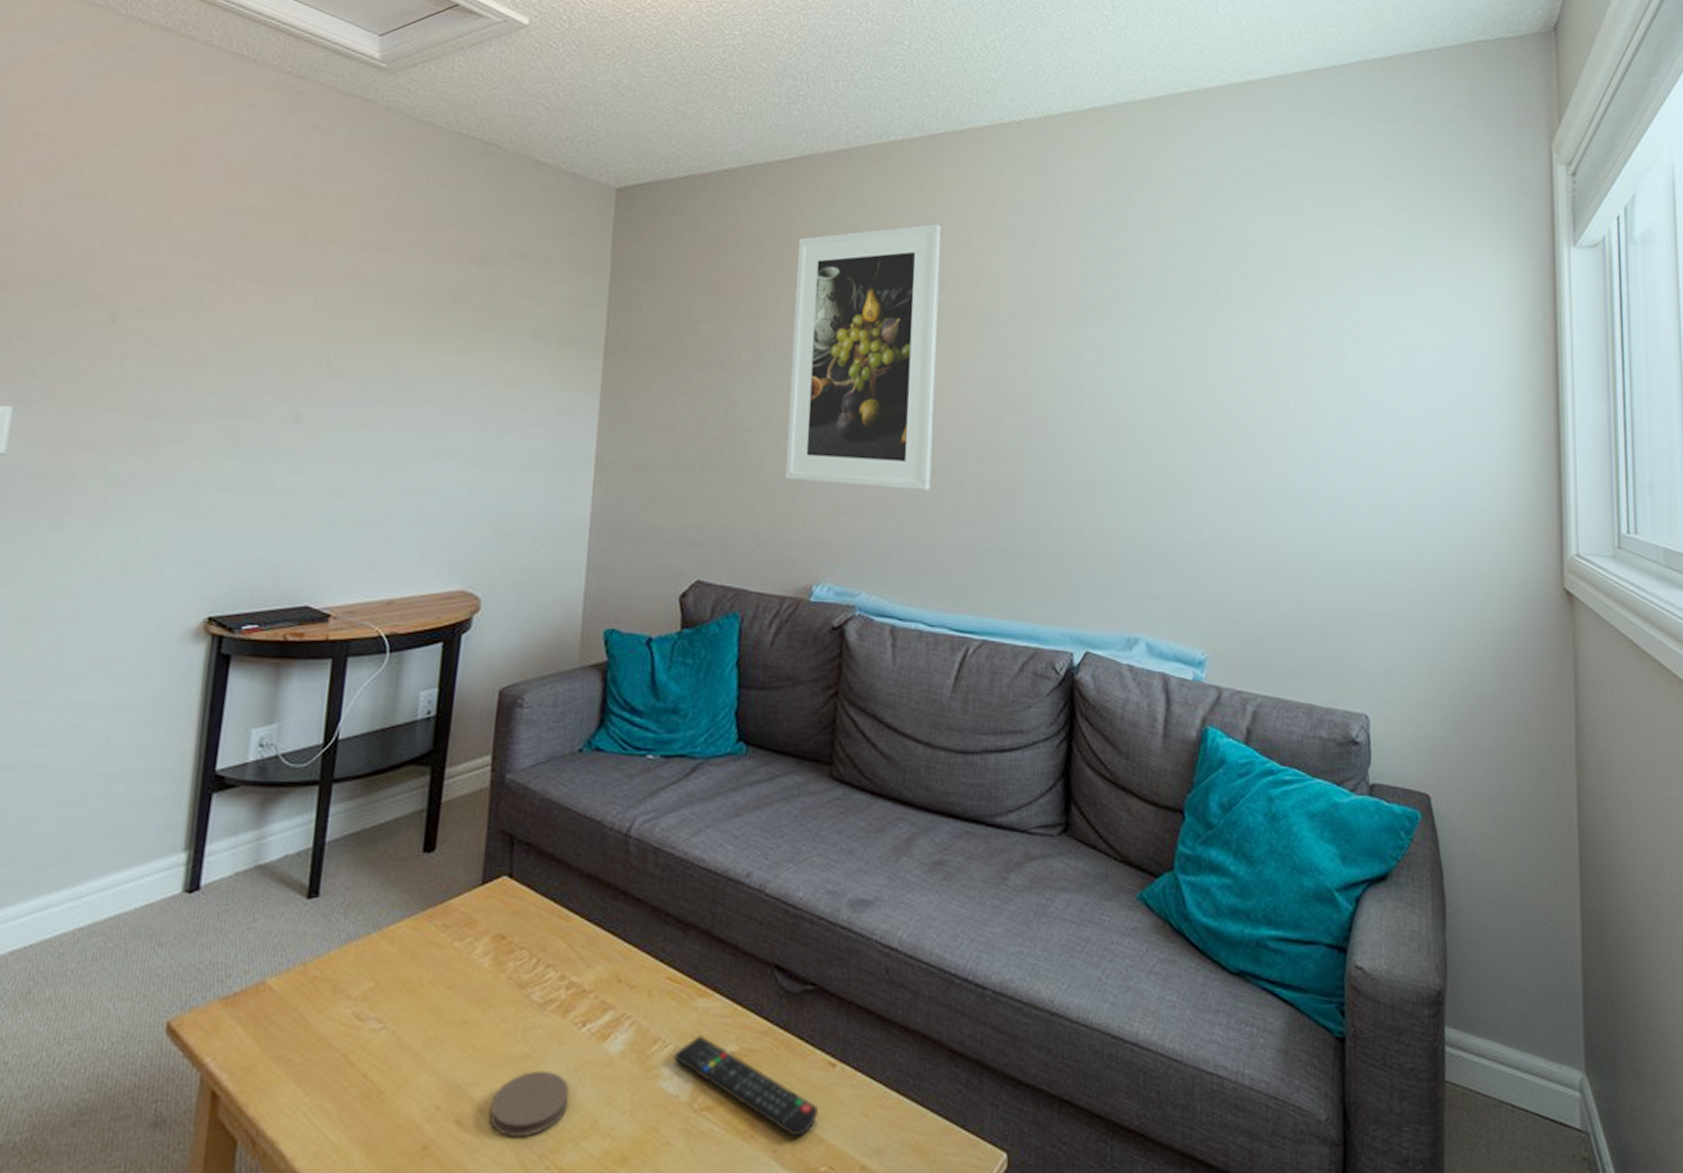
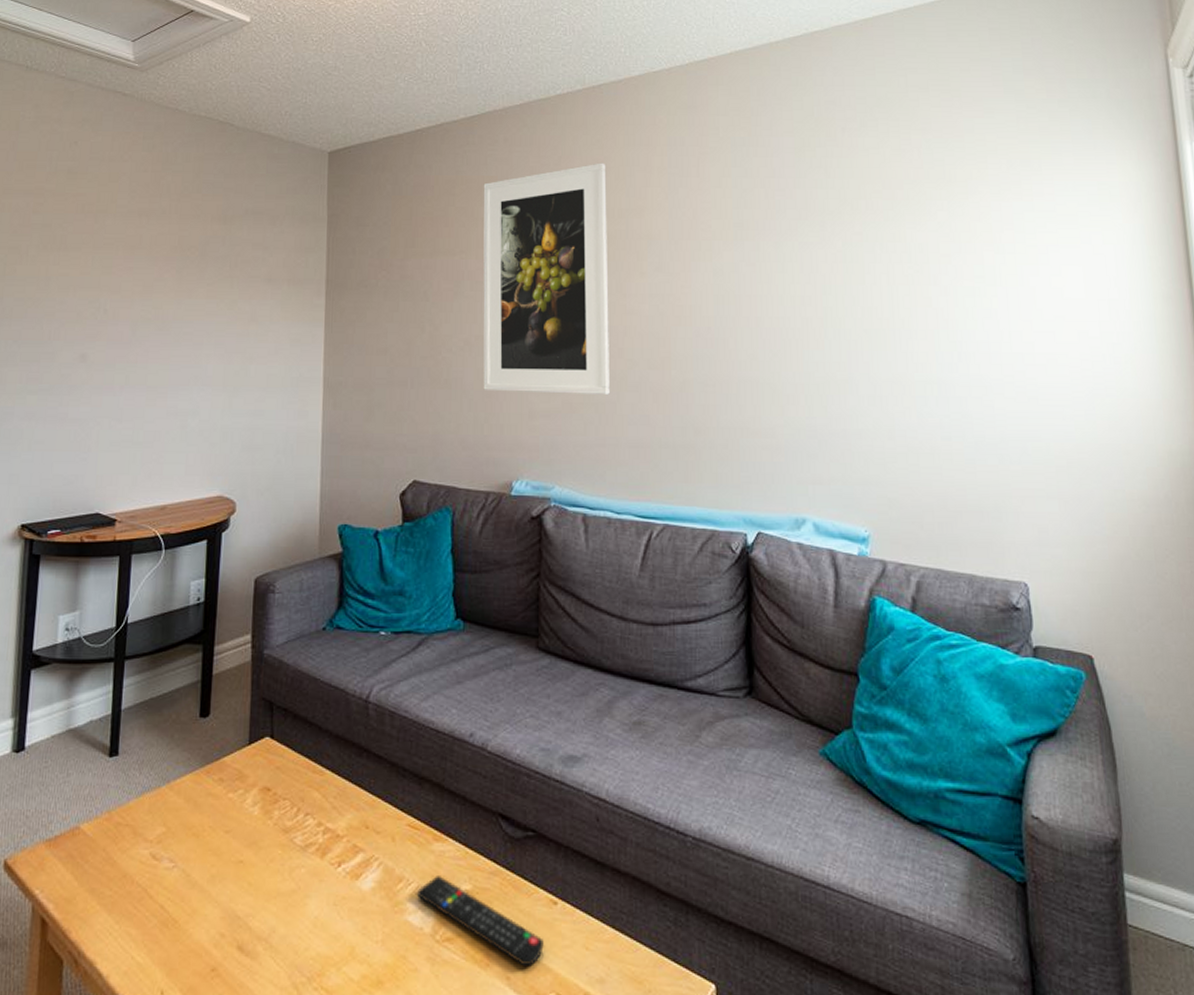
coaster: present [490,1072,570,1136] -> none [266,905,331,961]

